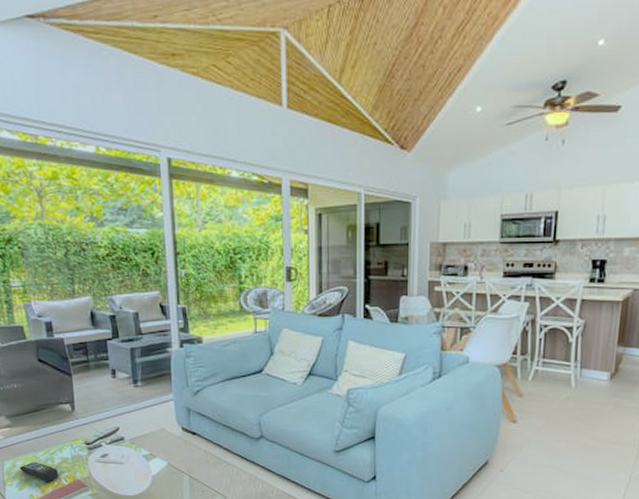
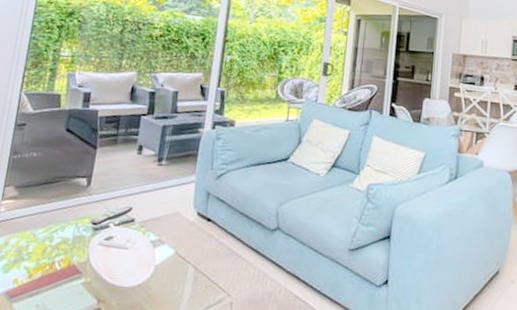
remote control: present [19,462,58,483] -> none [12,240,54,266]

